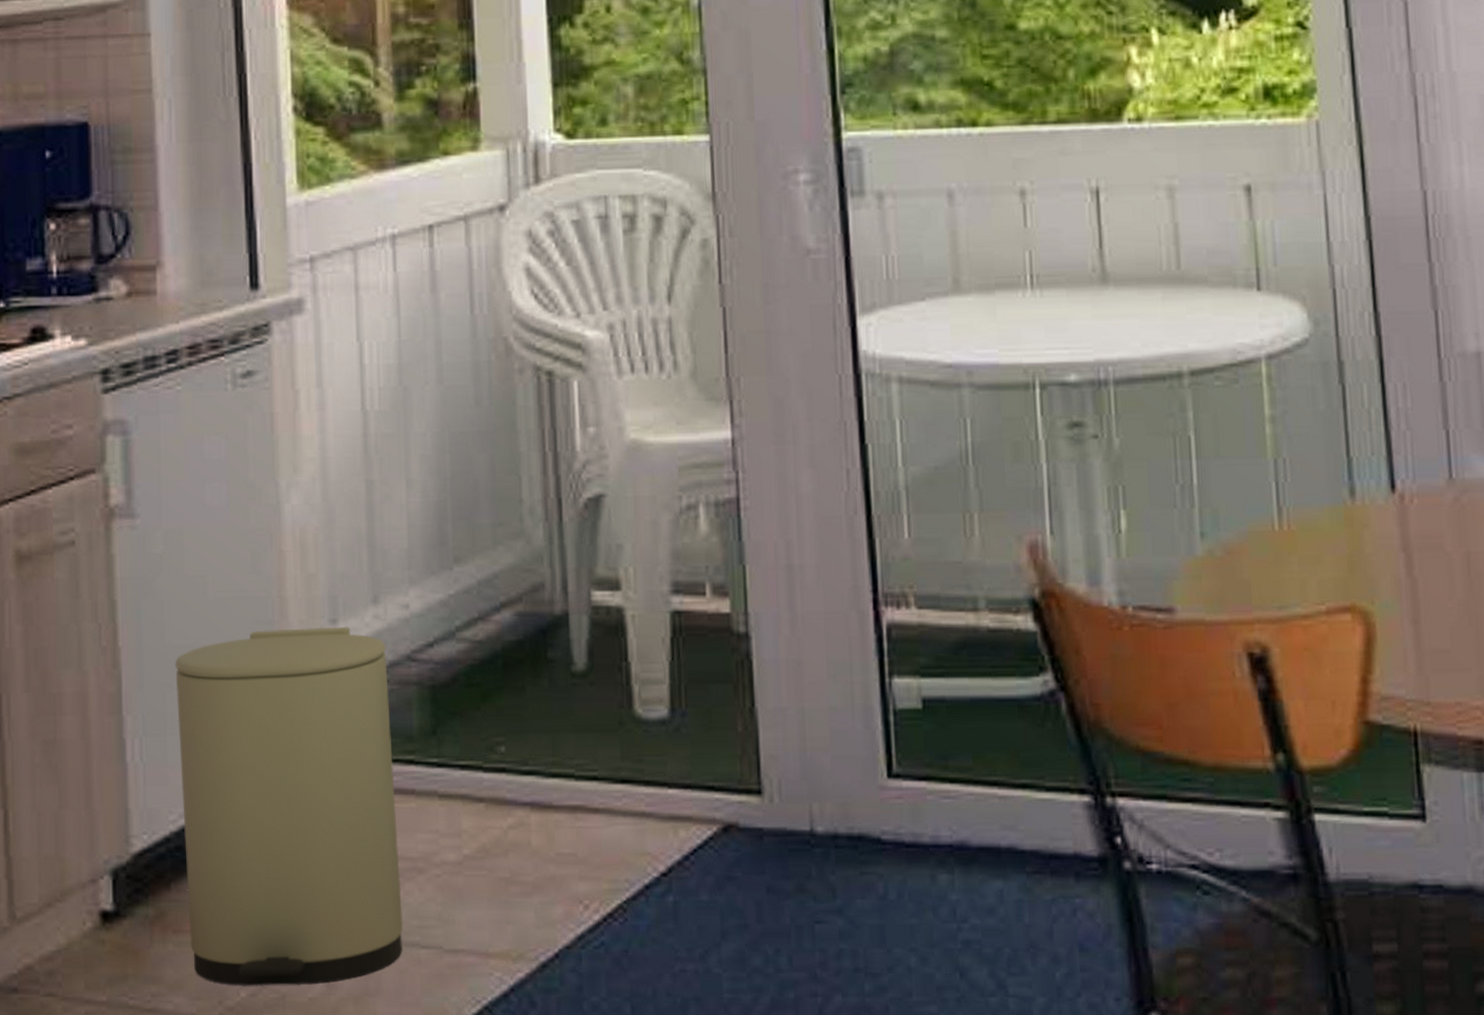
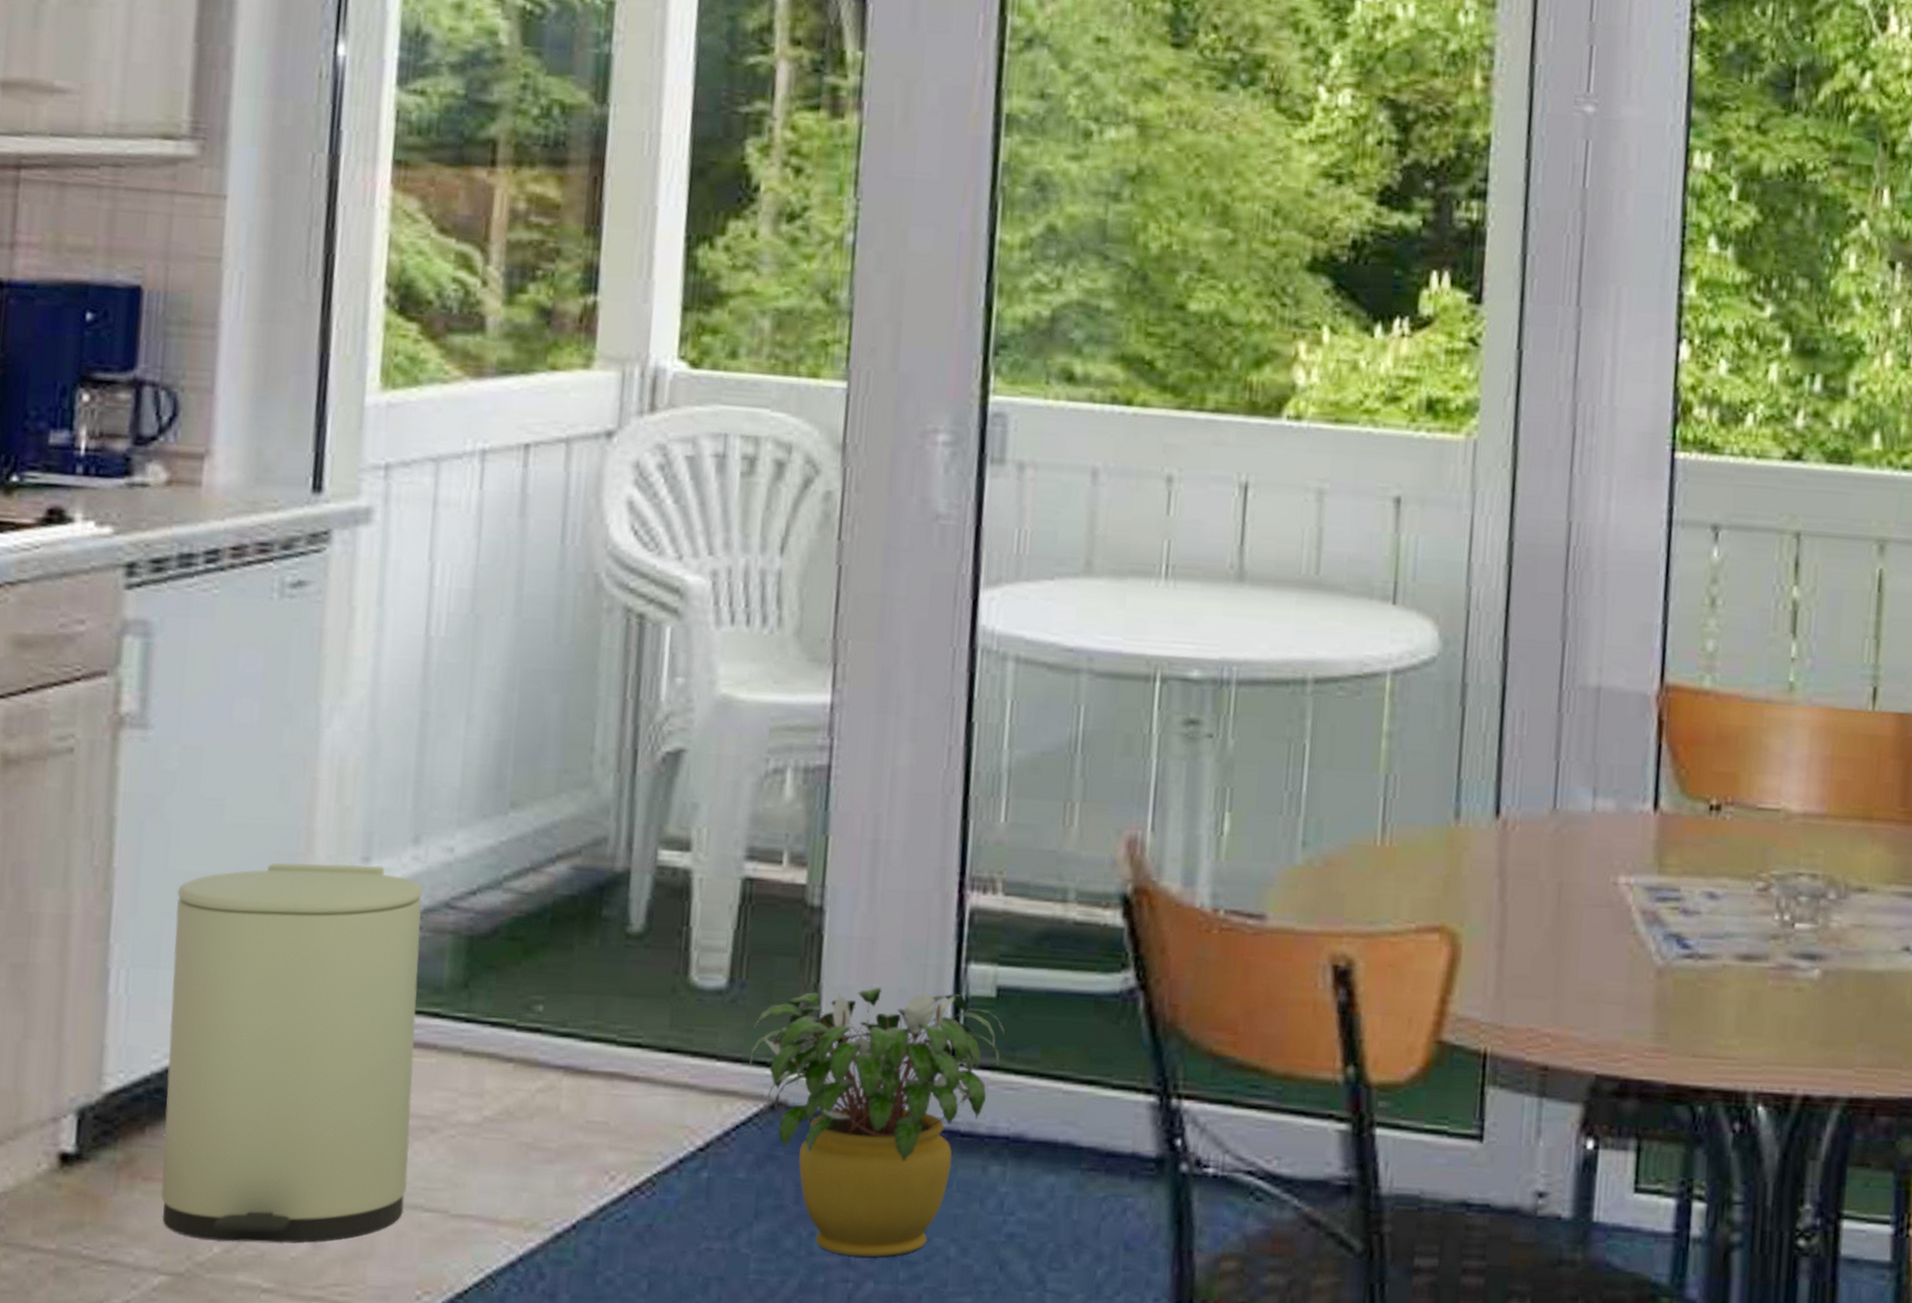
potted flower: none [698,706,935,970] -> present [749,987,1005,1257]

